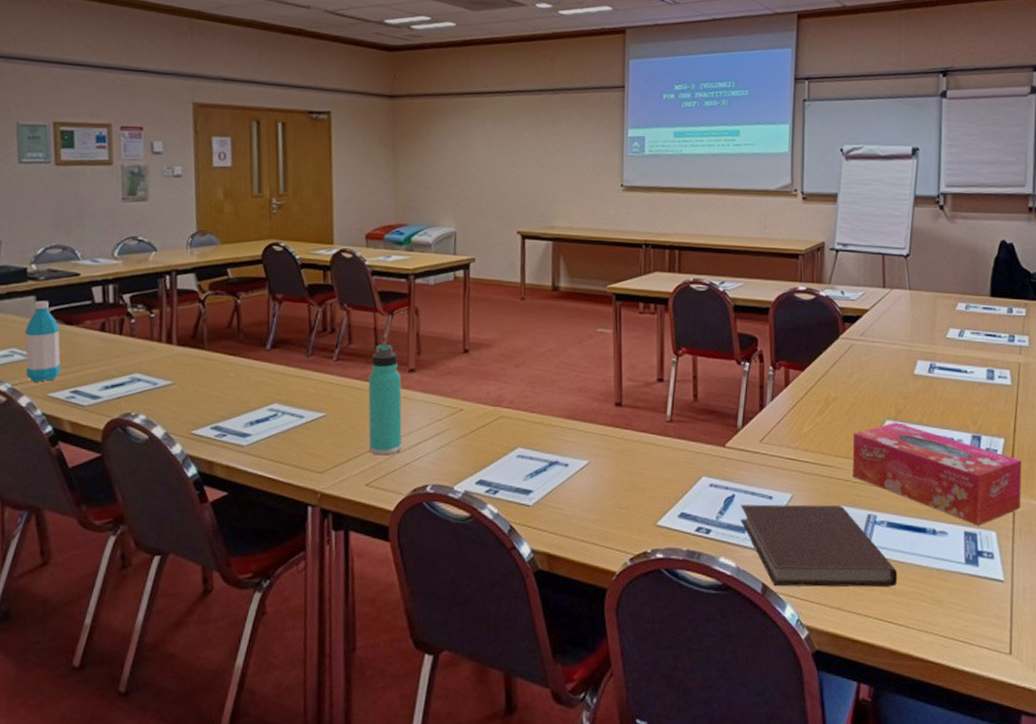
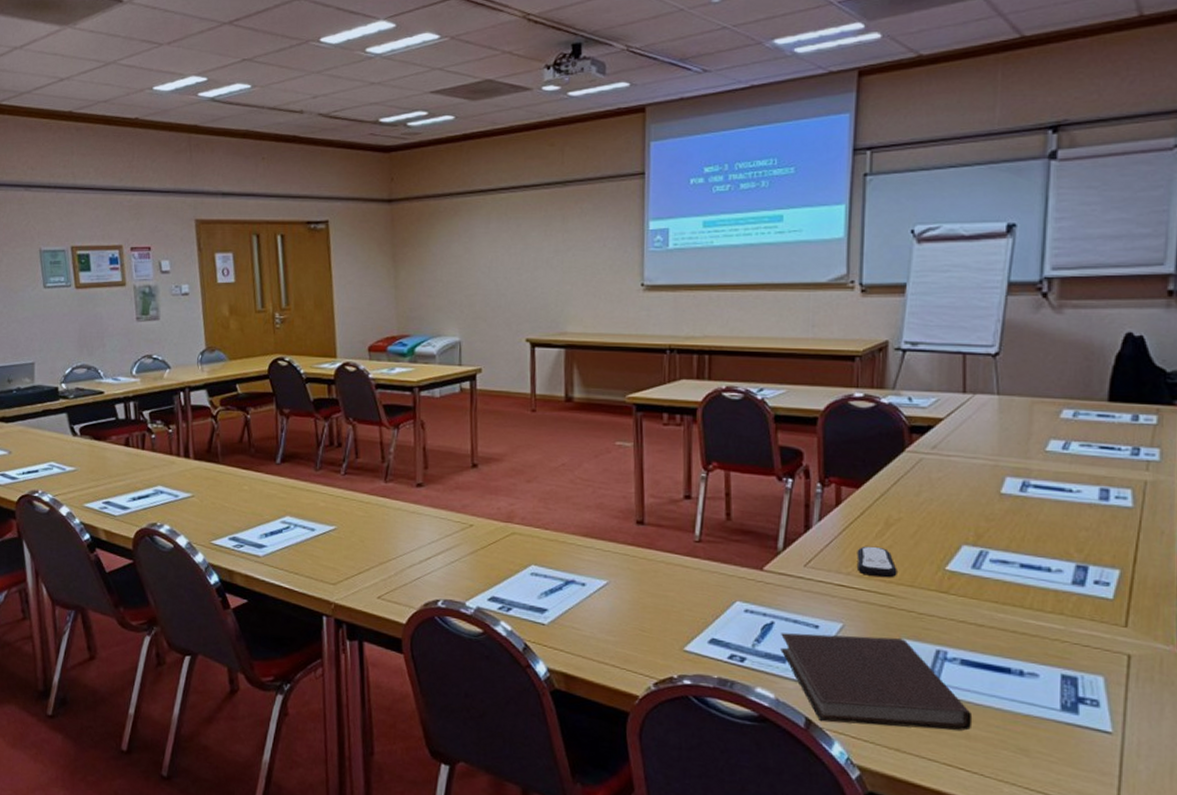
water bottle: present [24,301,61,382] -> none [60,418,93,493]
thermos bottle: present [368,343,402,456] -> none [376,457,412,569]
remote control: none [803,422,835,451] -> present [857,545,897,578]
tissue box: present [852,422,1022,526] -> none [918,548,1143,669]

